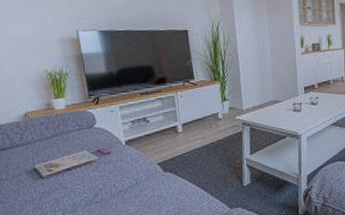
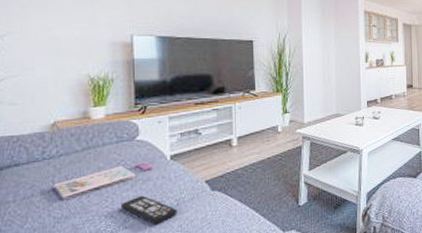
remote control: none [89,175,137,201] -> present [120,195,177,226]

